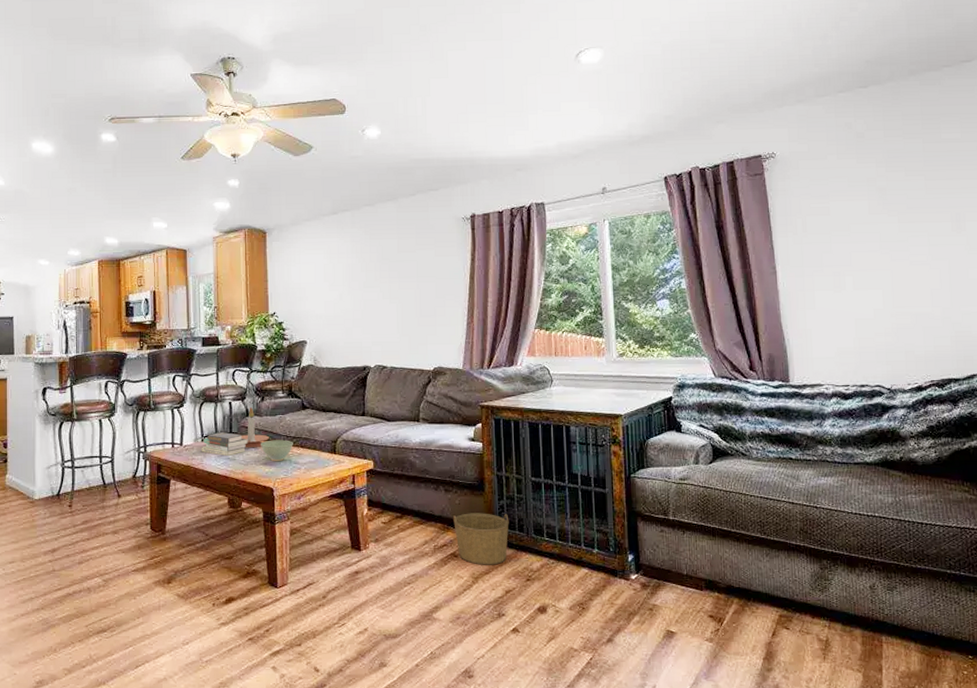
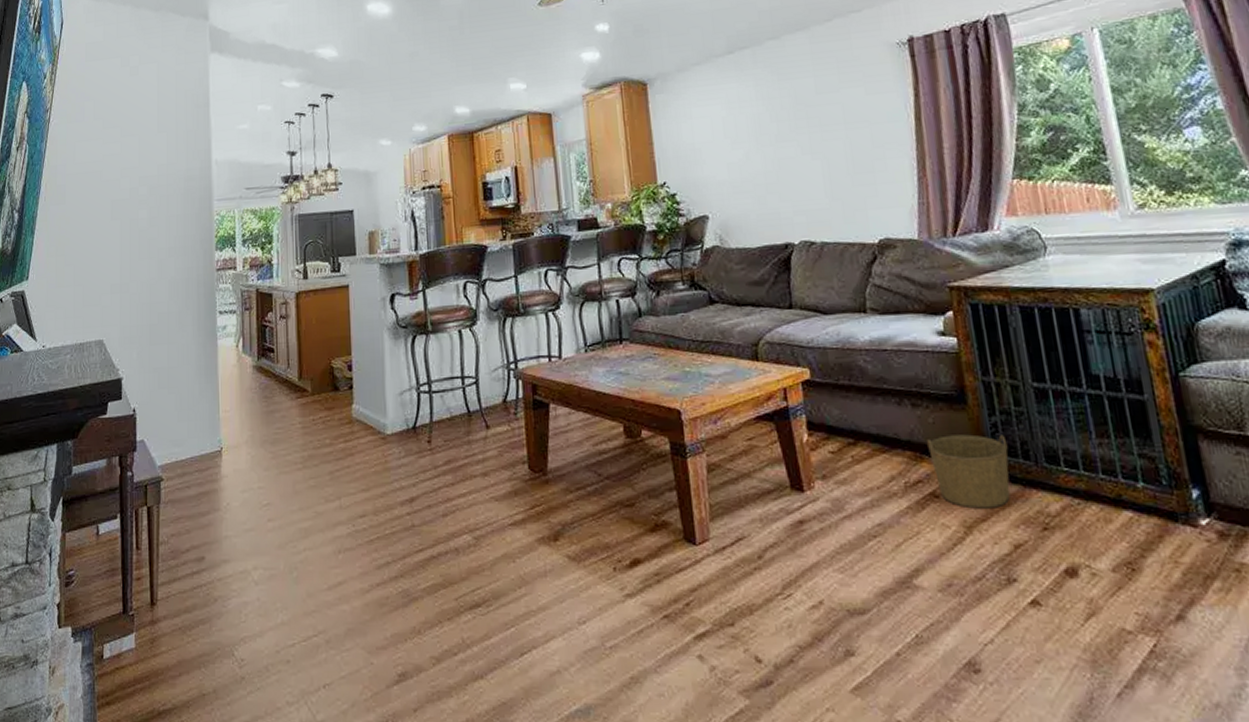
books: present [201,432,248,456] -> none [584,339,644,370]
candle holder: present [241,406,270,447] -> none [634,304,671,357]
bowl: present [261,440,293,462] -> none [660,345,702,375]

